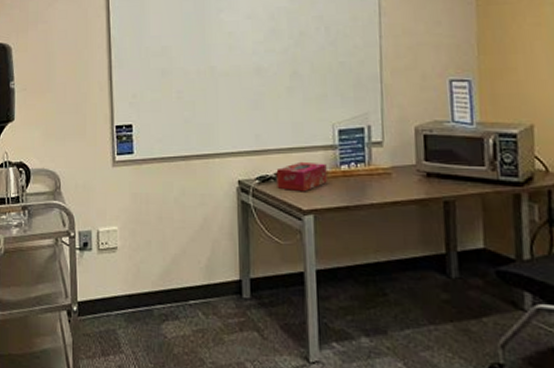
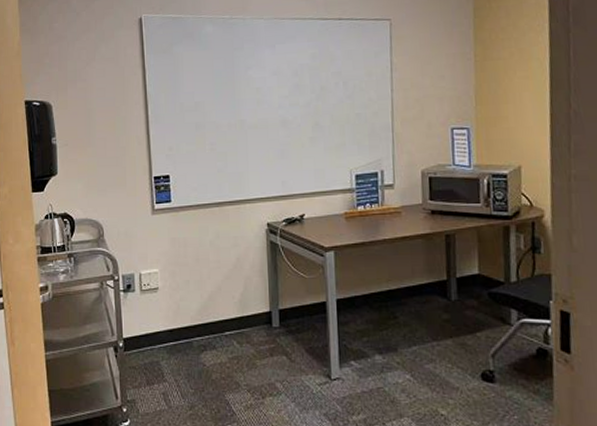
tissue box: present [276,161,328,192] -> none [301,204,346,231]

